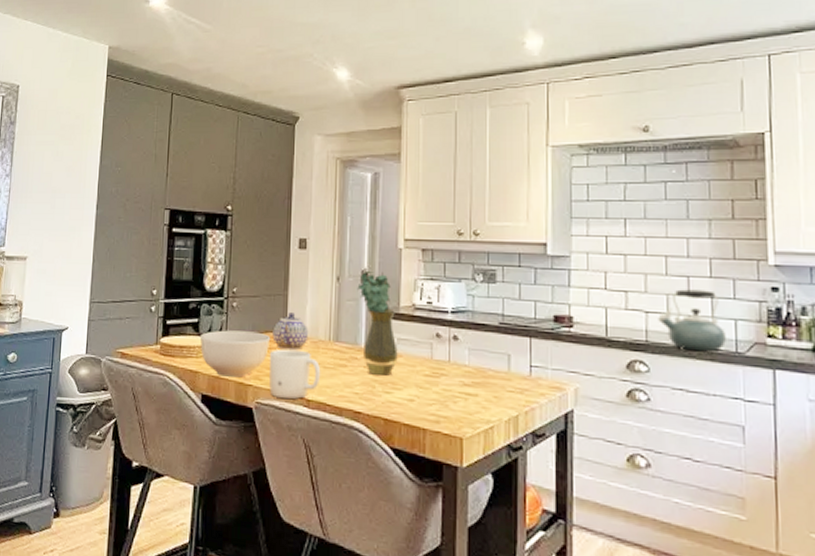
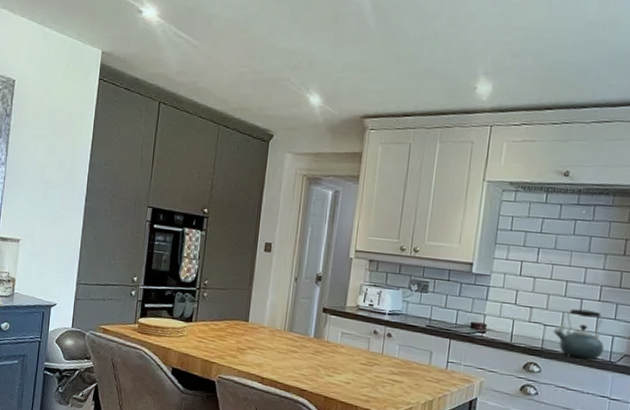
bowl: present [199,330,271,378] -> none [173,315,235,356]
mug: present [269,348,321,400] -> none [230,334,276,377]
teapot: present [272,312,309,351] -> none [236,305,268,337]
vase: present [357,268,398,376] -> none [311,272,342,362]

